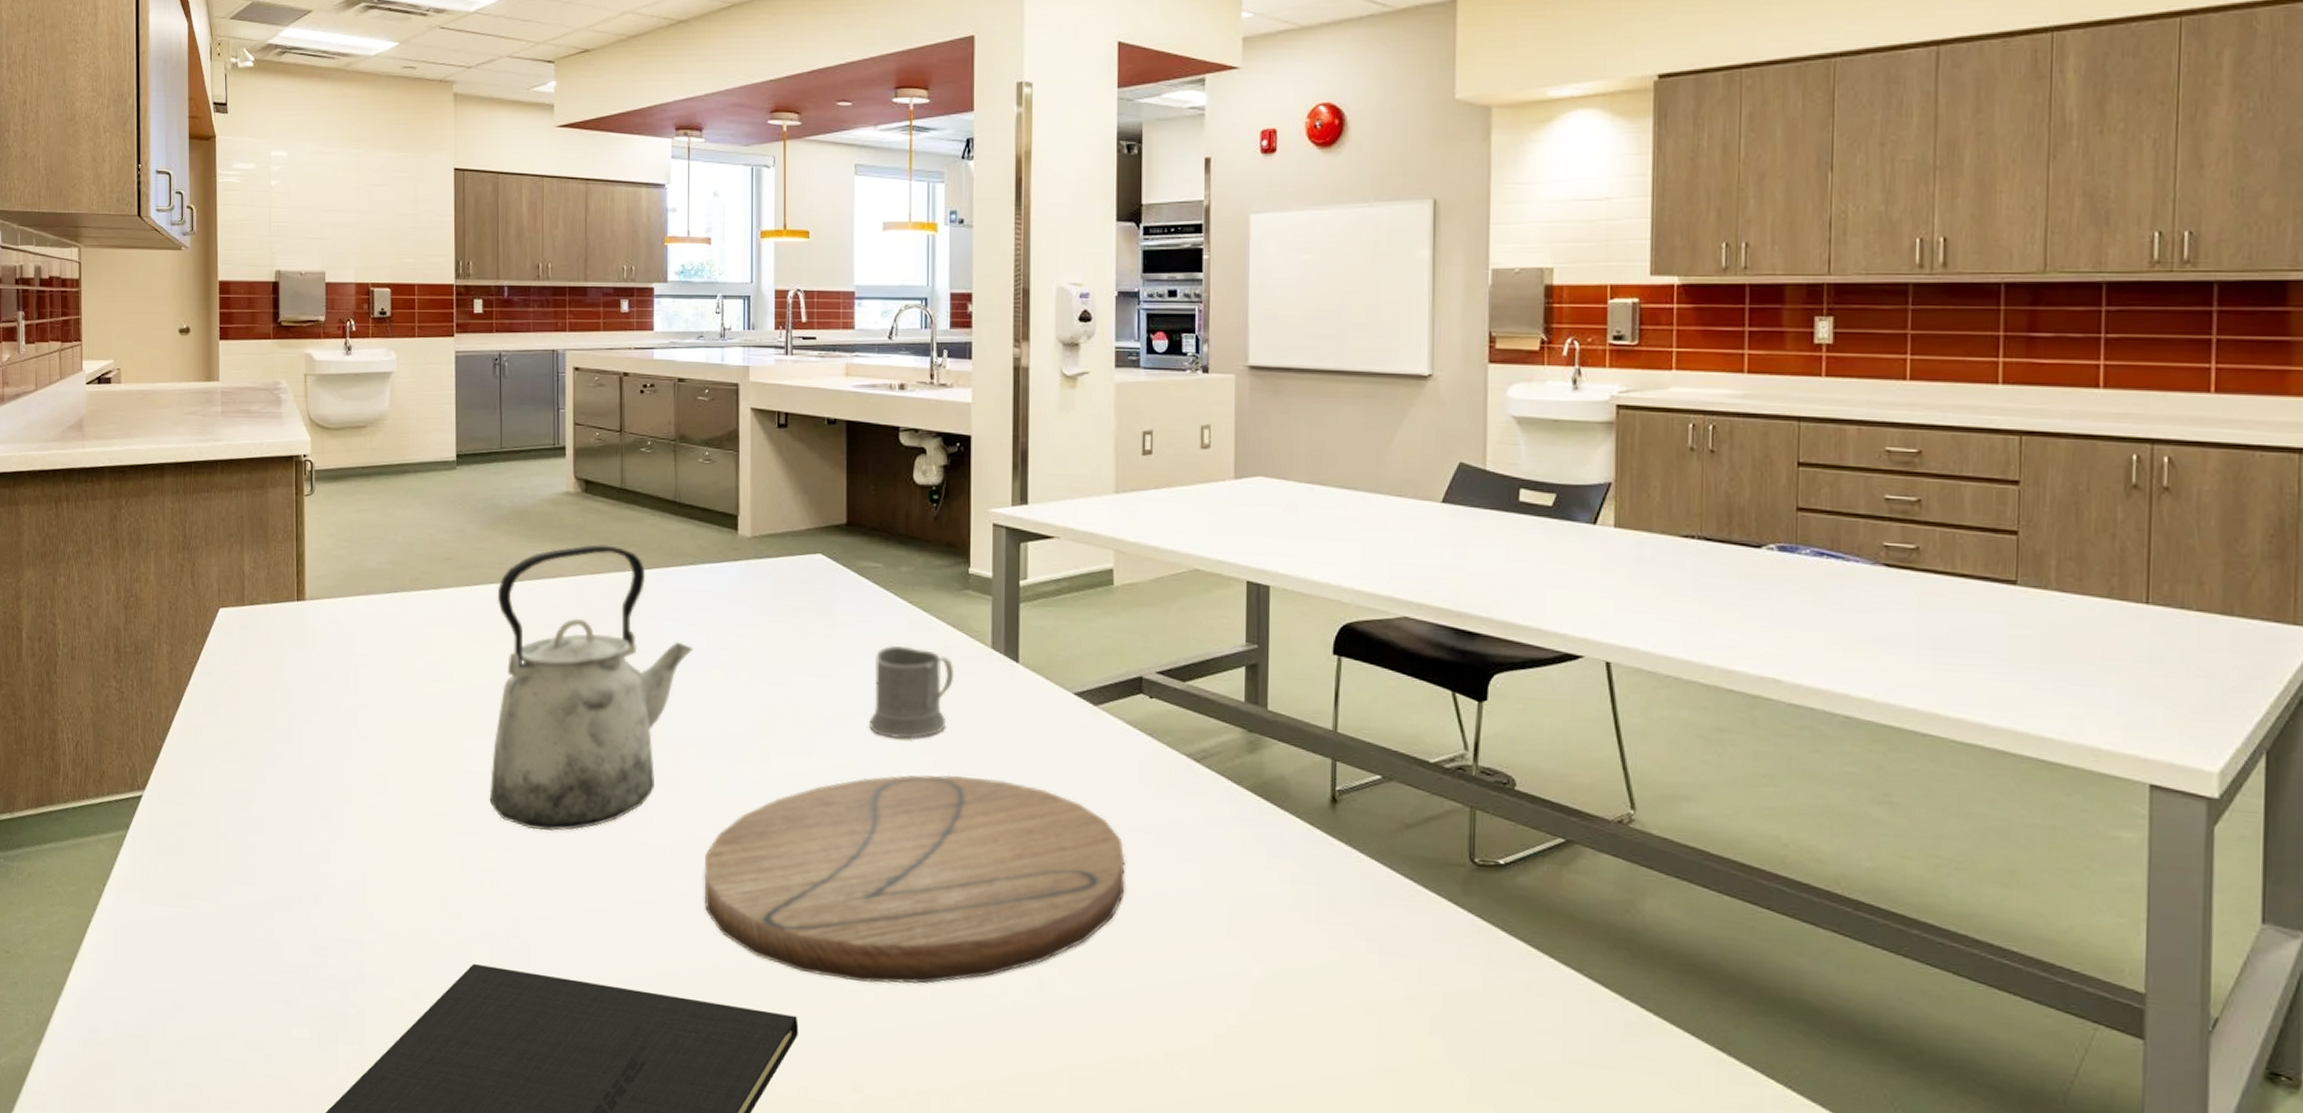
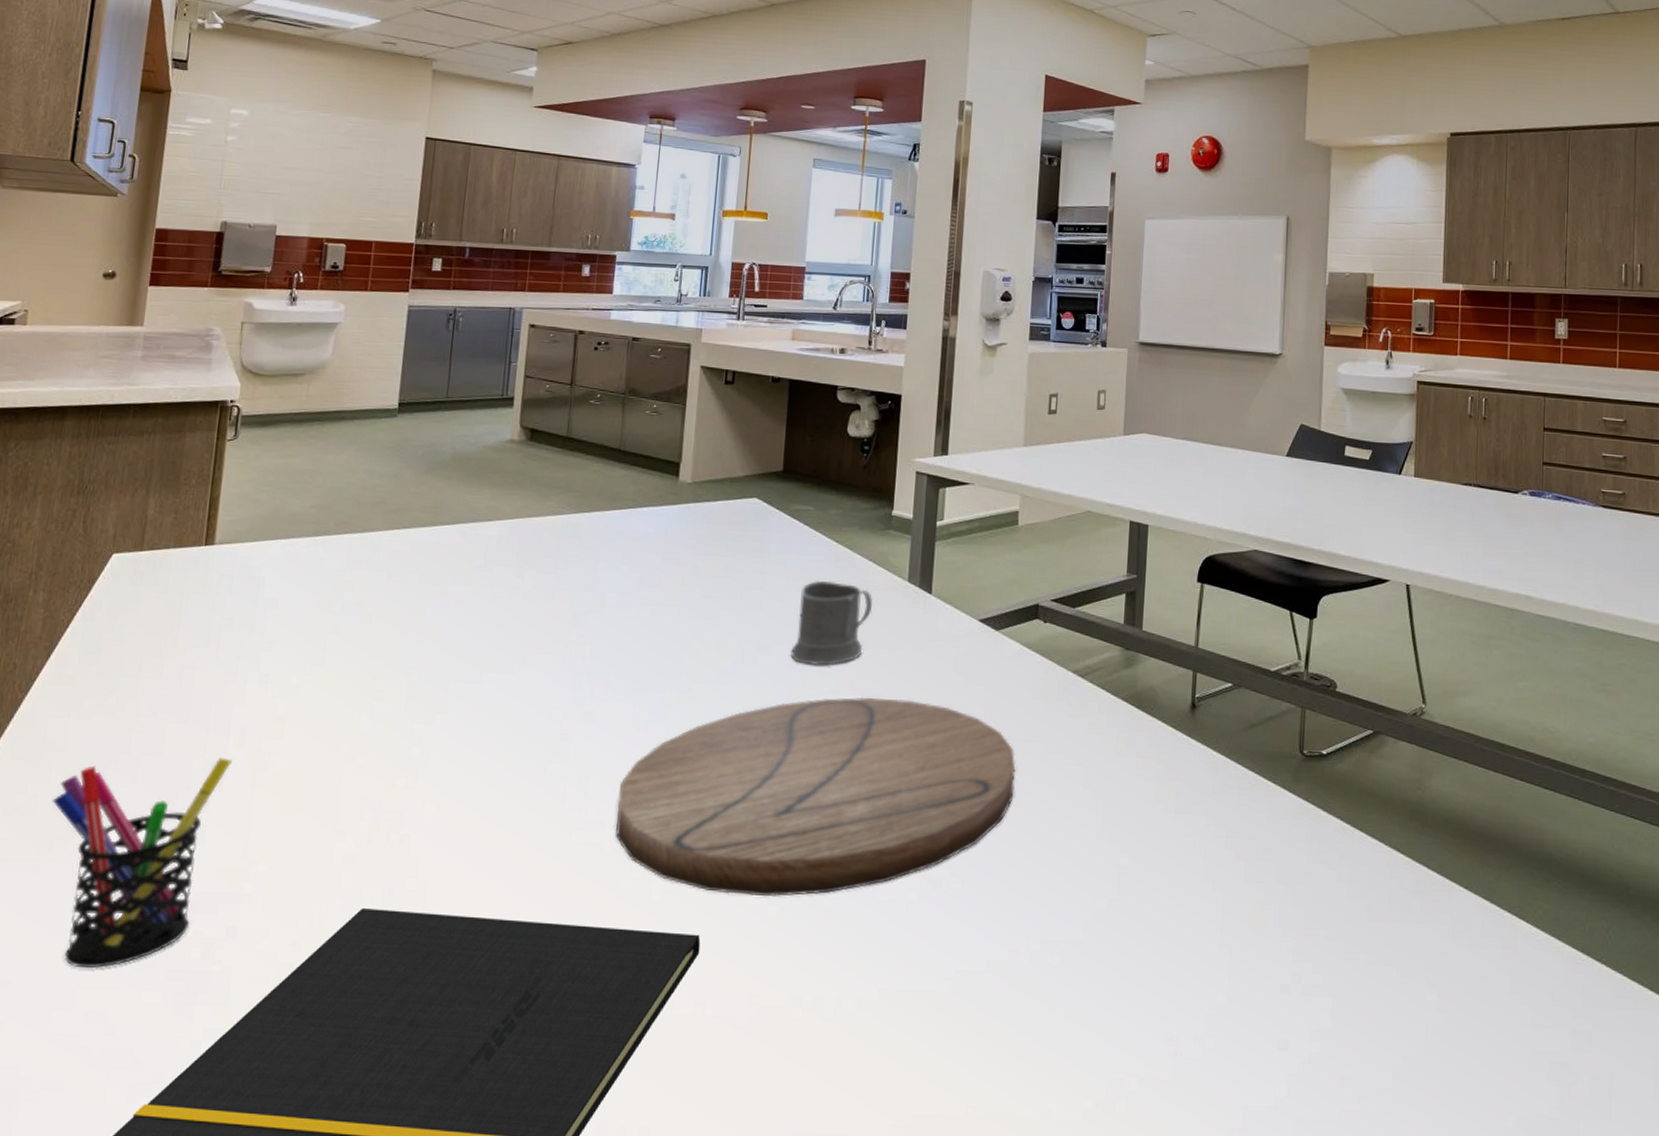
pen holder: none [198,809,343,1002] -> present [53,757,232,969]
kettle: present [489,544,694,831] -> none [397,489,626,768]

